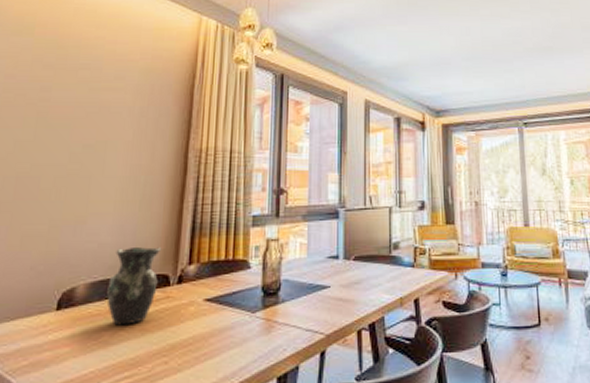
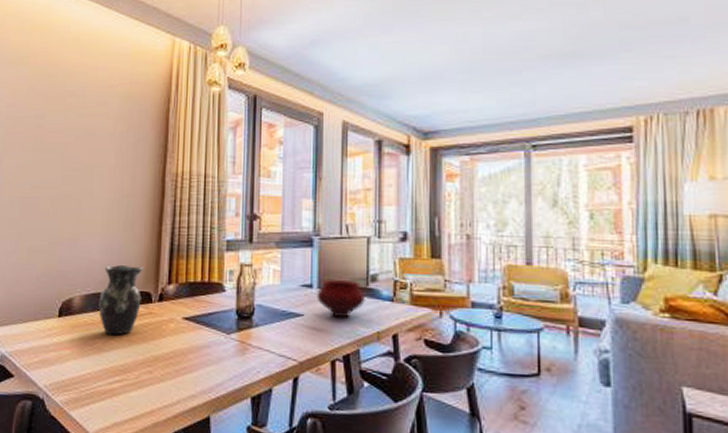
bowl: none [343,250,388,287] -> present [316,280,365,318]

